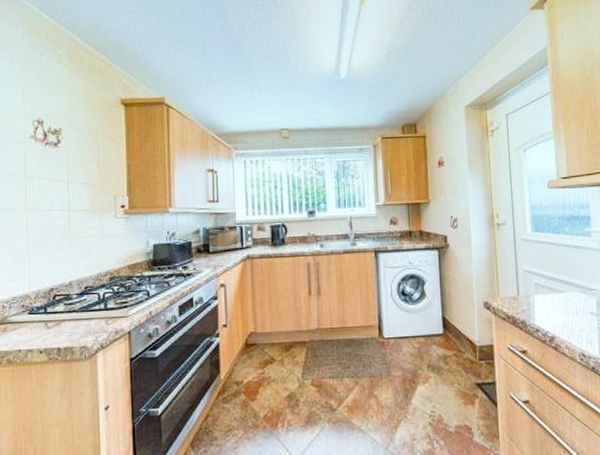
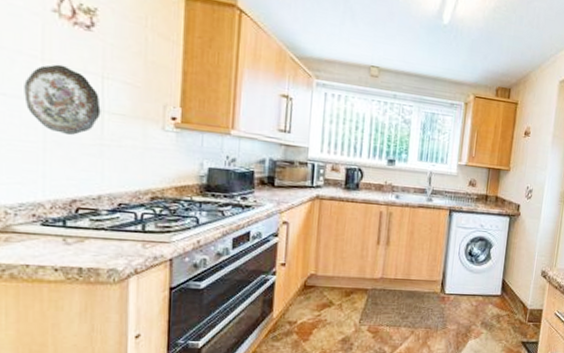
decorative plate: none [13,178,68,235] -> present [24,64,101,136]

